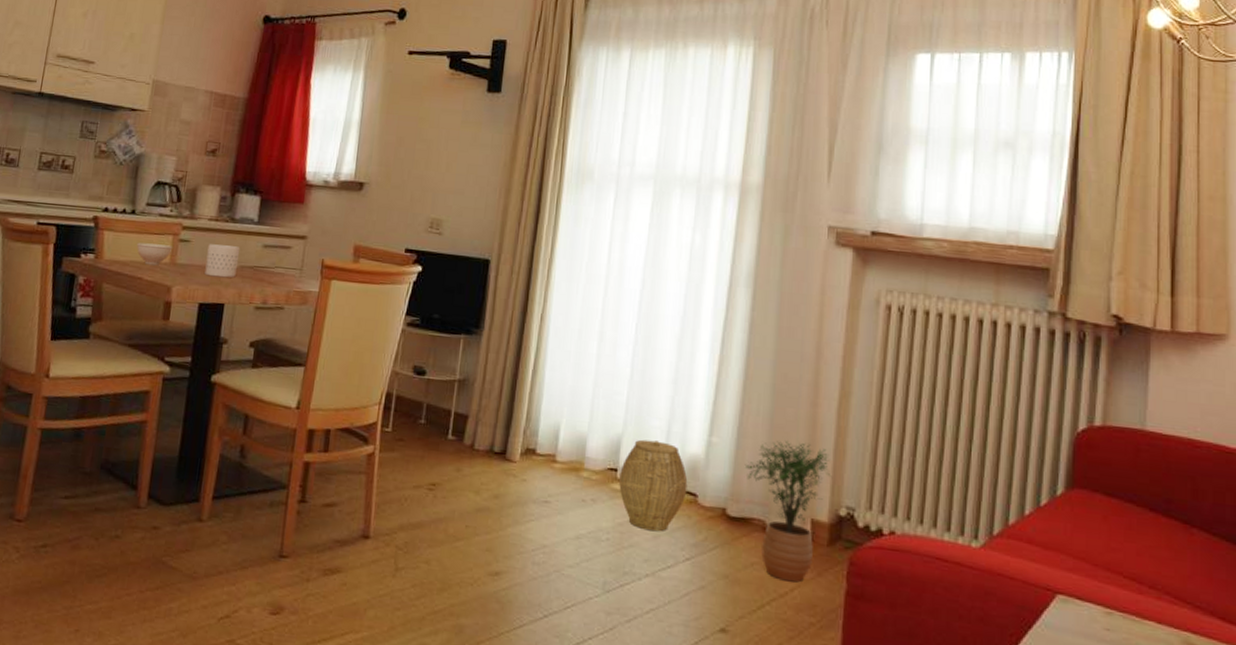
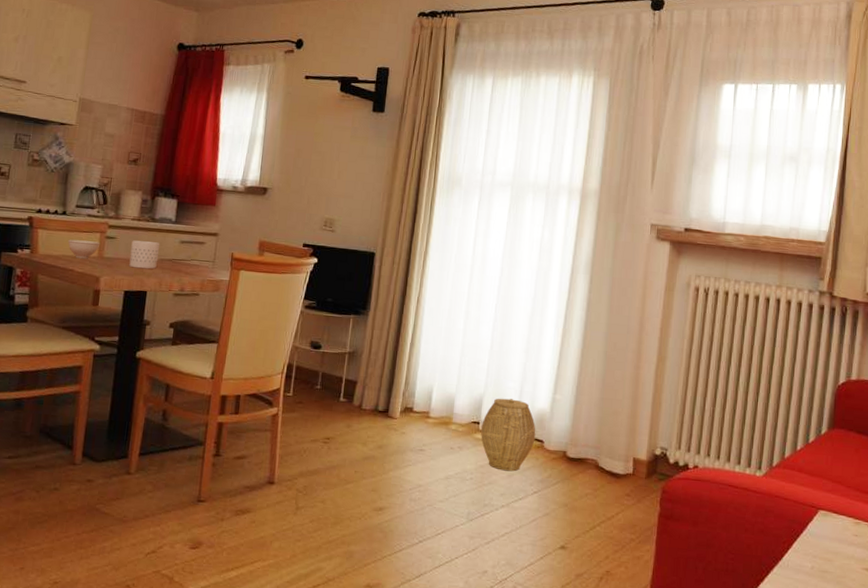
potted plant: present [744,440,833,583] -> none [581,396,651,508]

